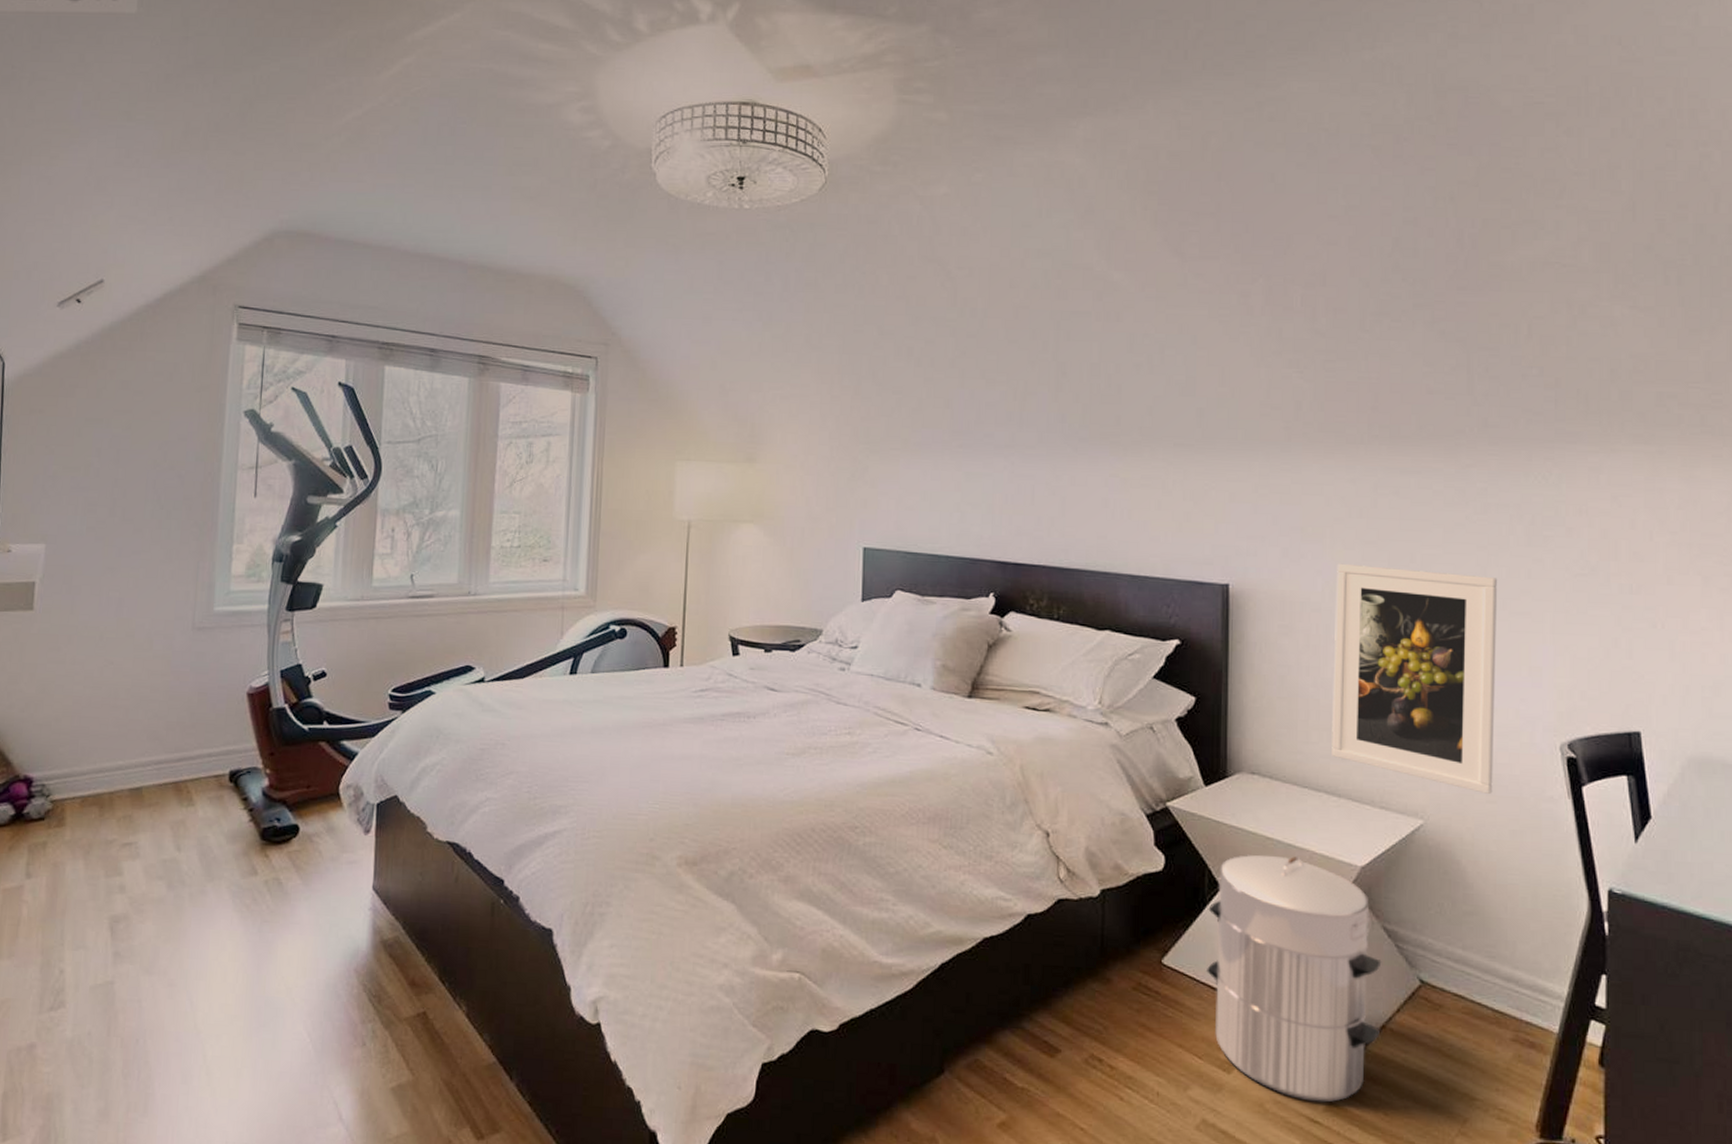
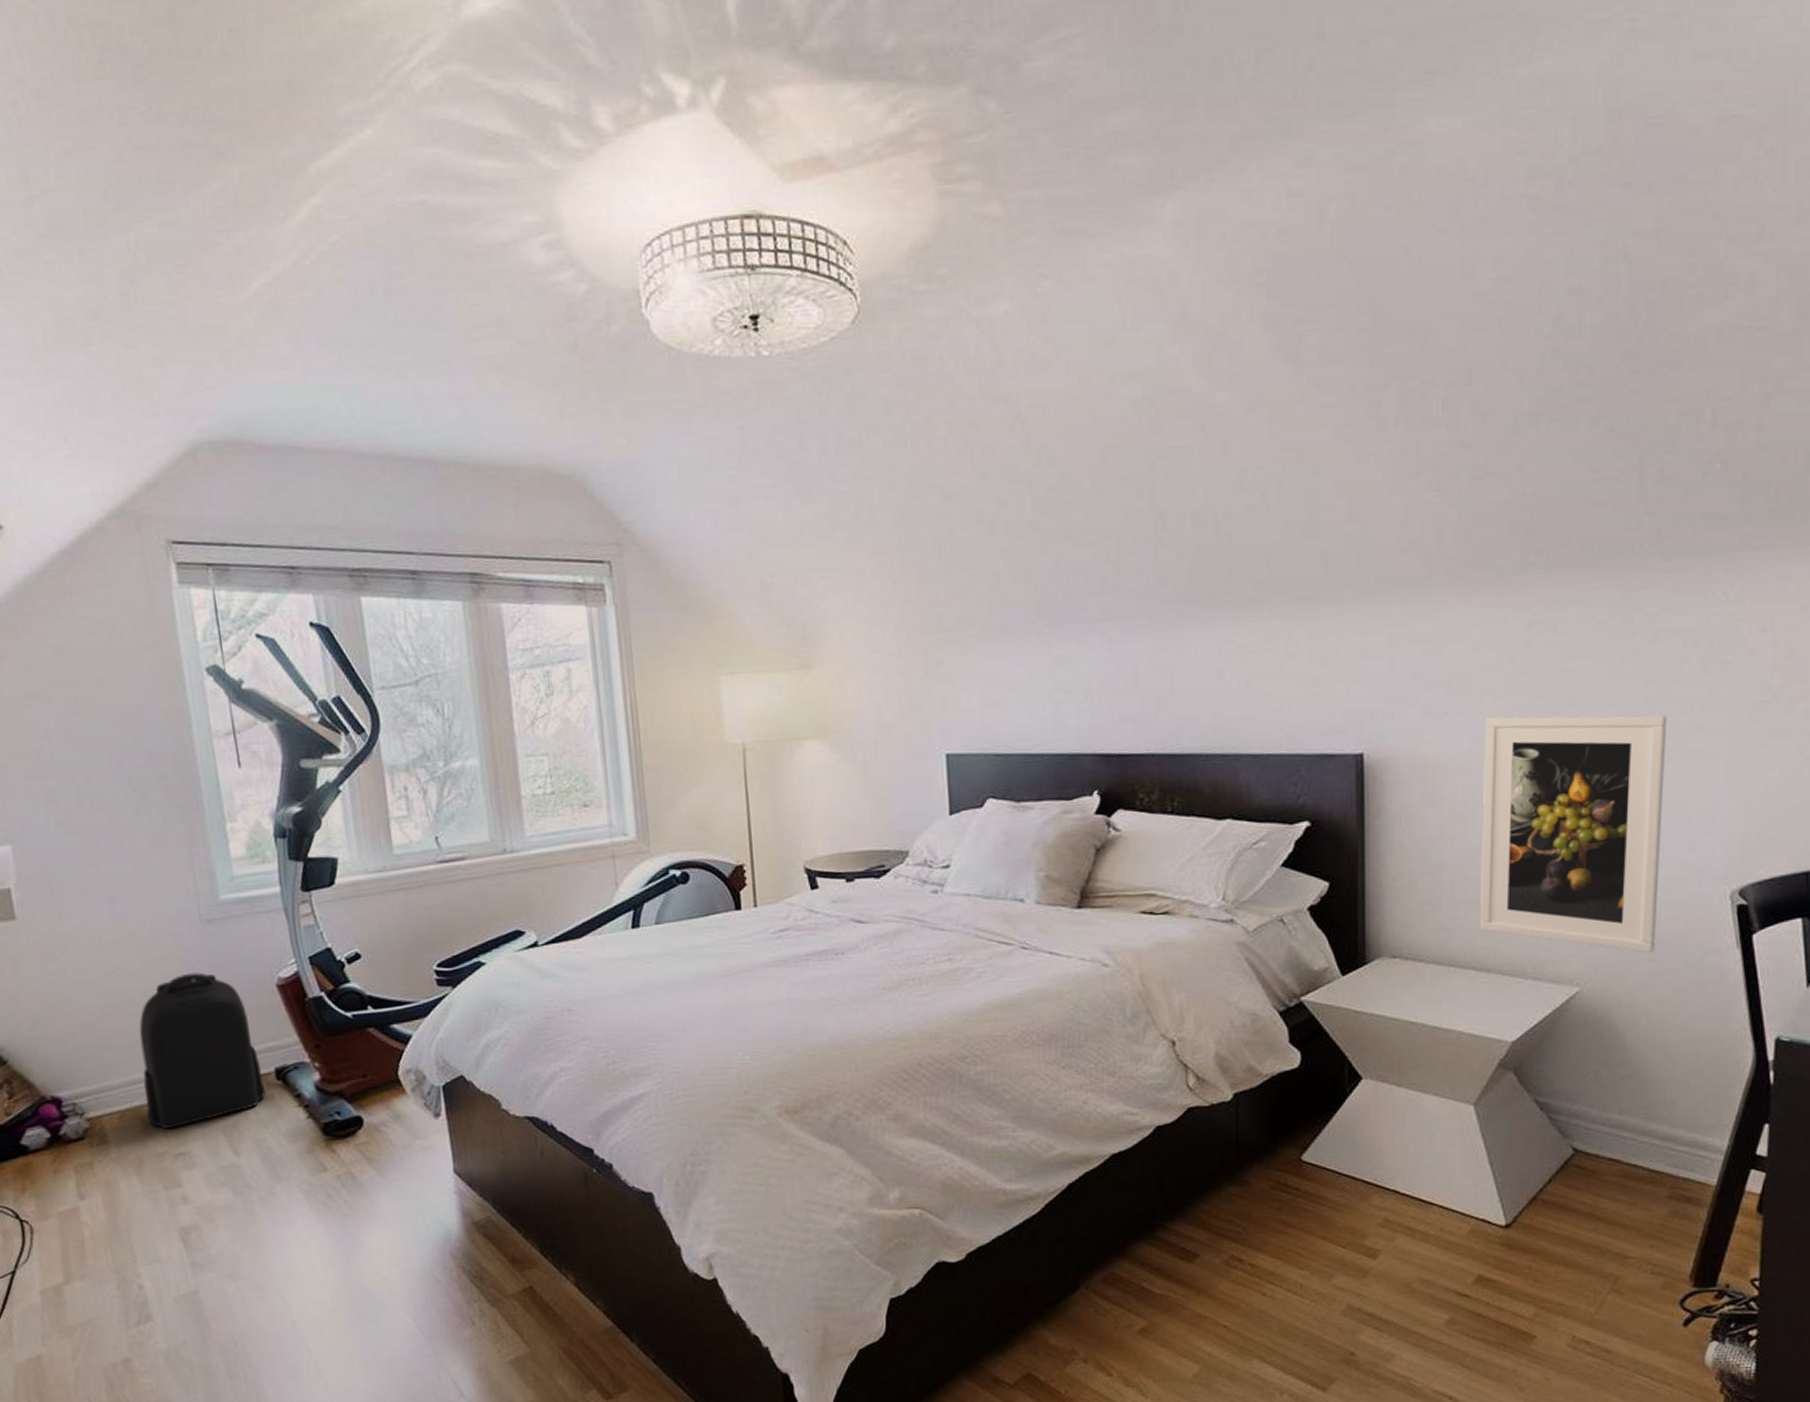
backpack: none [105,674,218,819] -> present [139,973,266,1130]
waste bin: present [1205,854,1382,1103] -> none [1347,1037,1533,1277]

